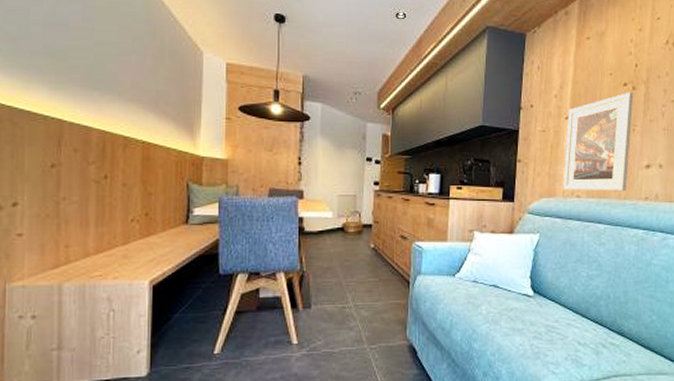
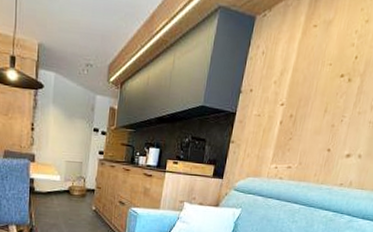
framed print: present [562,91,634,192] -> none [268,83,349,177]

